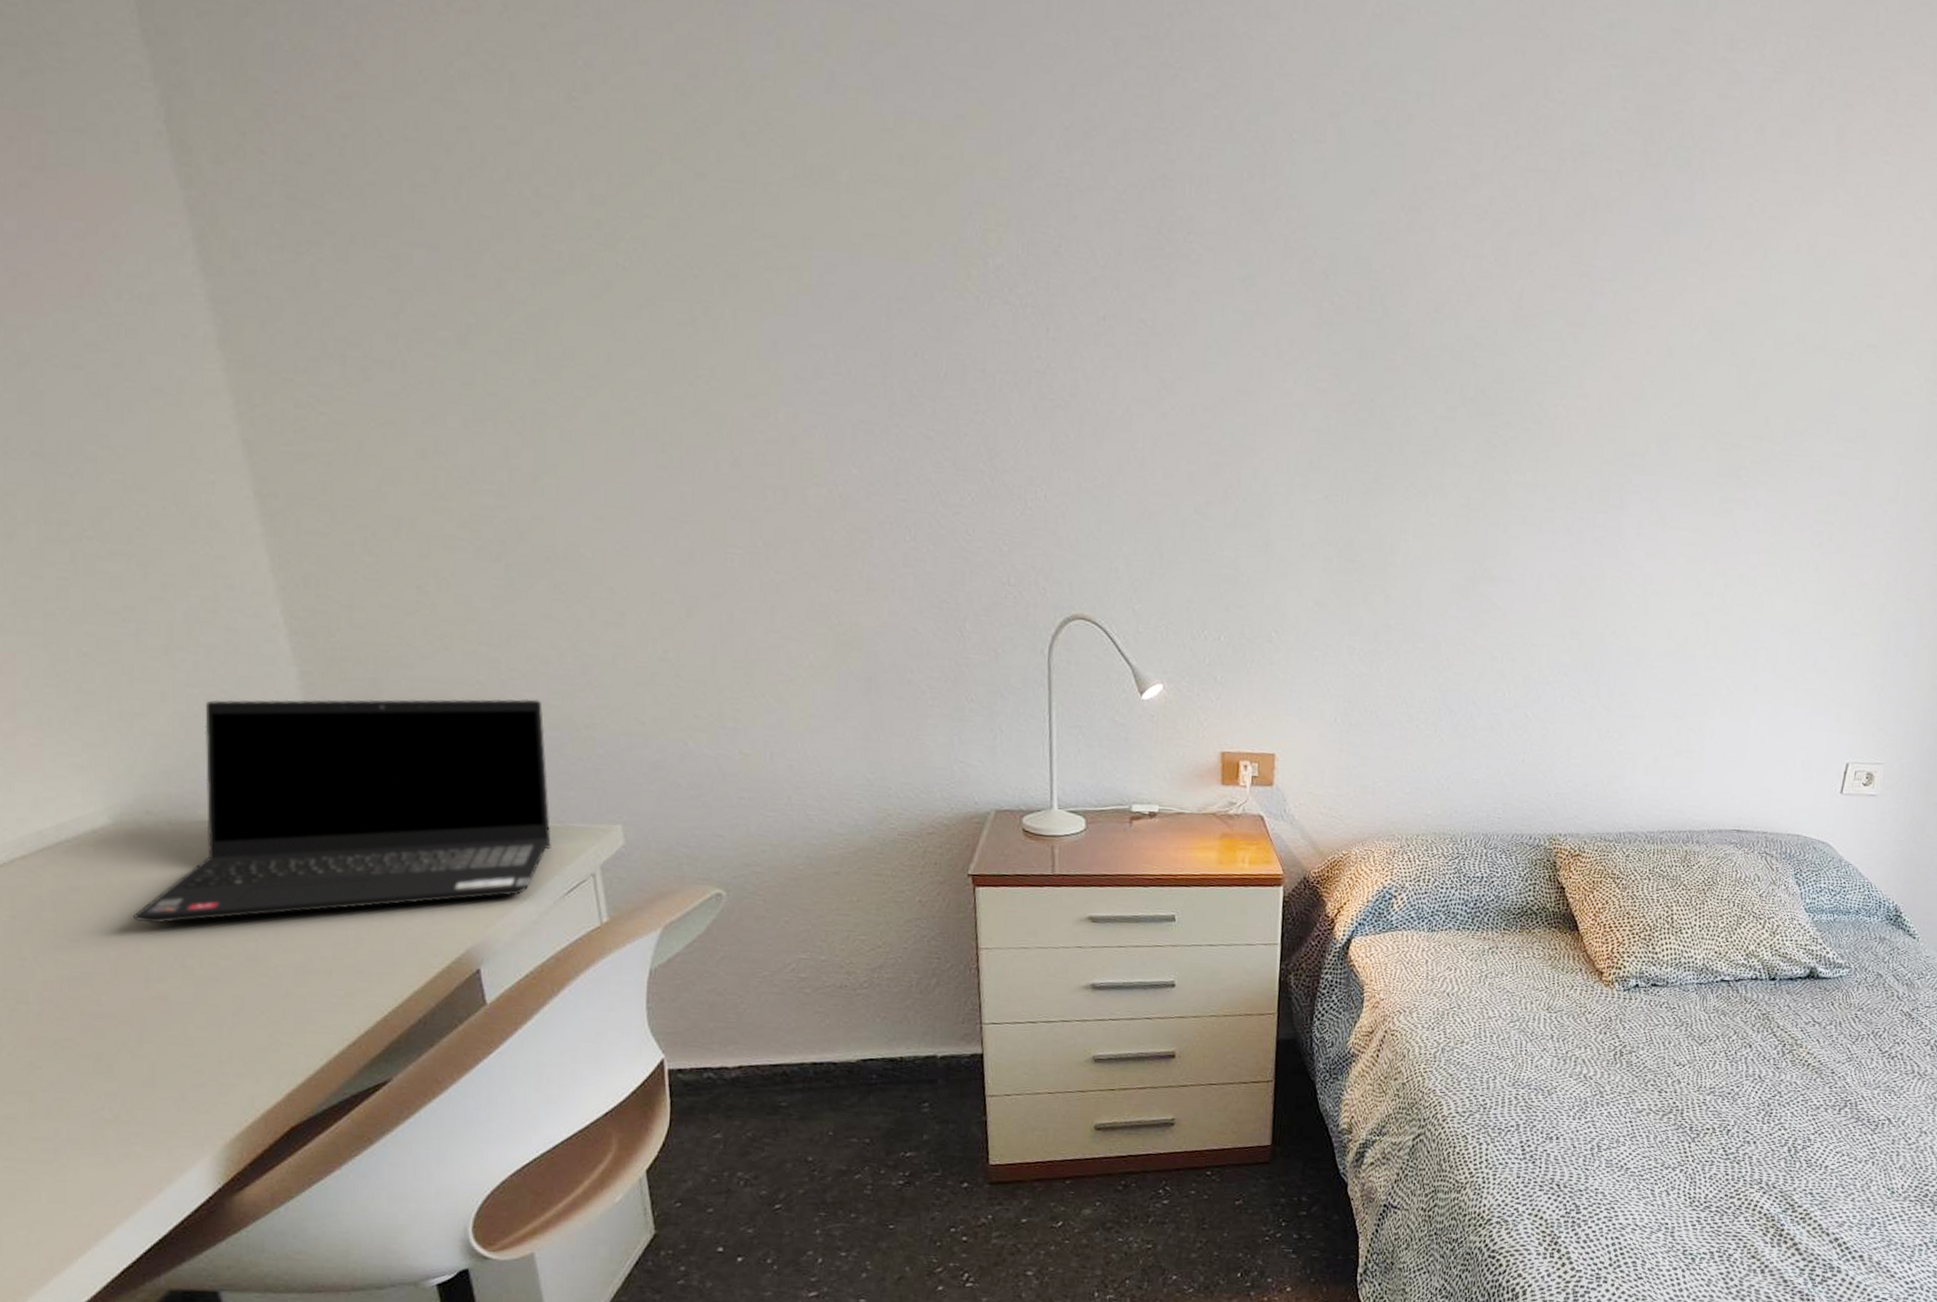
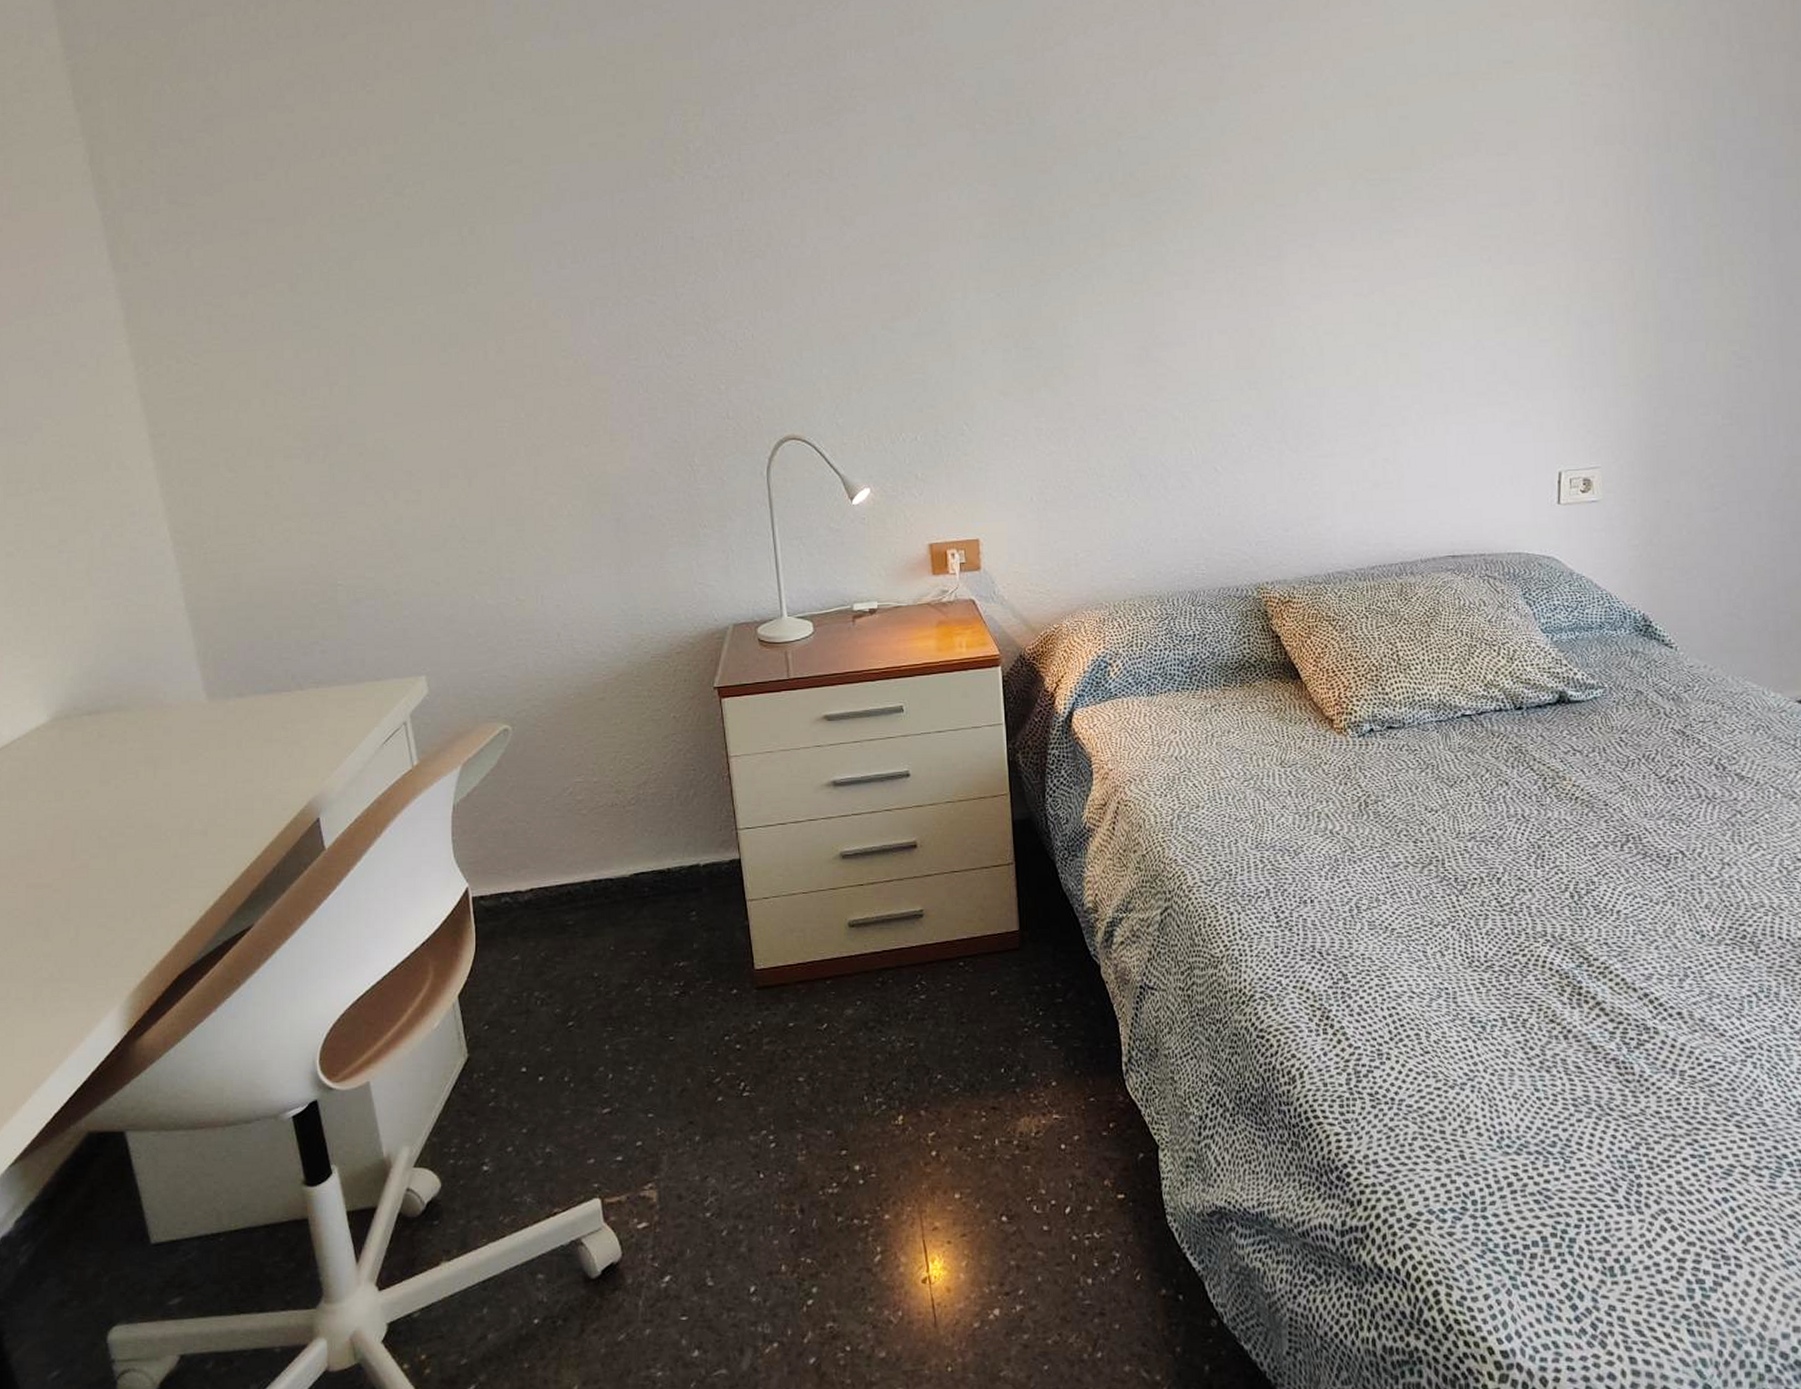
laptop computer: present [132,698,551,924] -> none [63,575,371,802]

